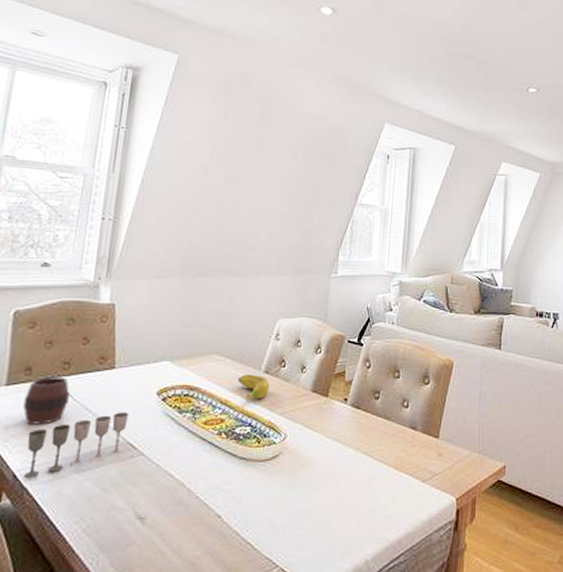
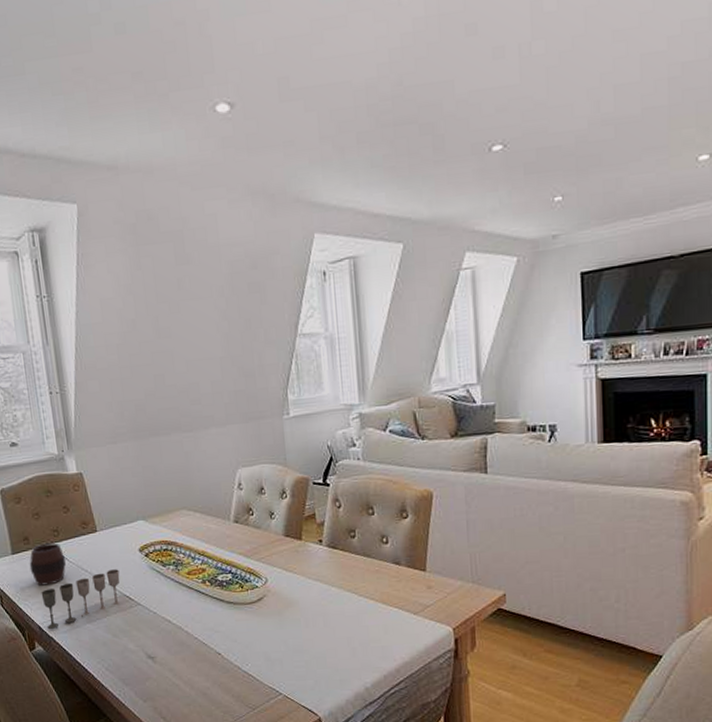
banana: present [238,374,270,399] -> none [210,524,242,549]

